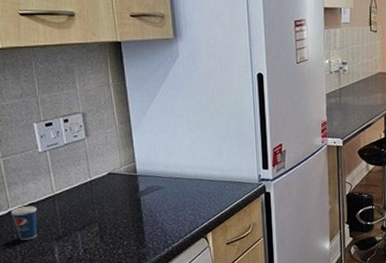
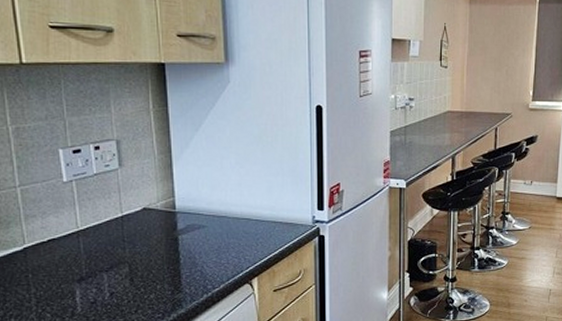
cup: present [11,193,37,240] -> none [27,227,58,281]

